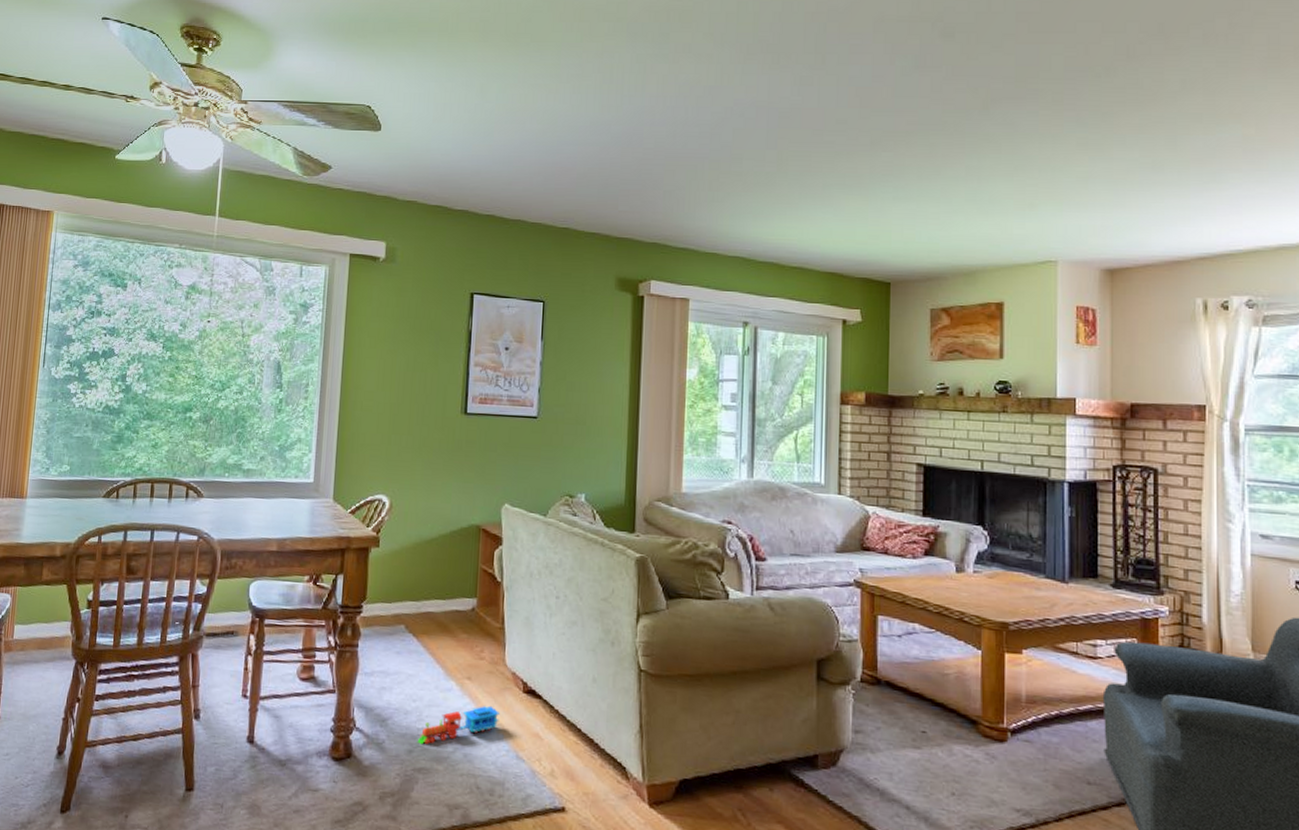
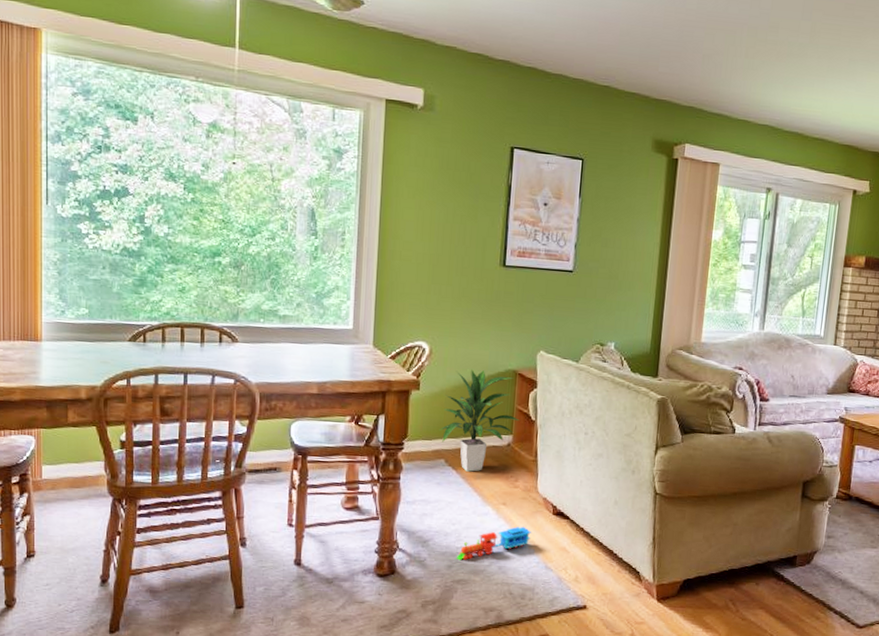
indoor plant: none [399,525,485,640] -> present [439,369,520,472]

